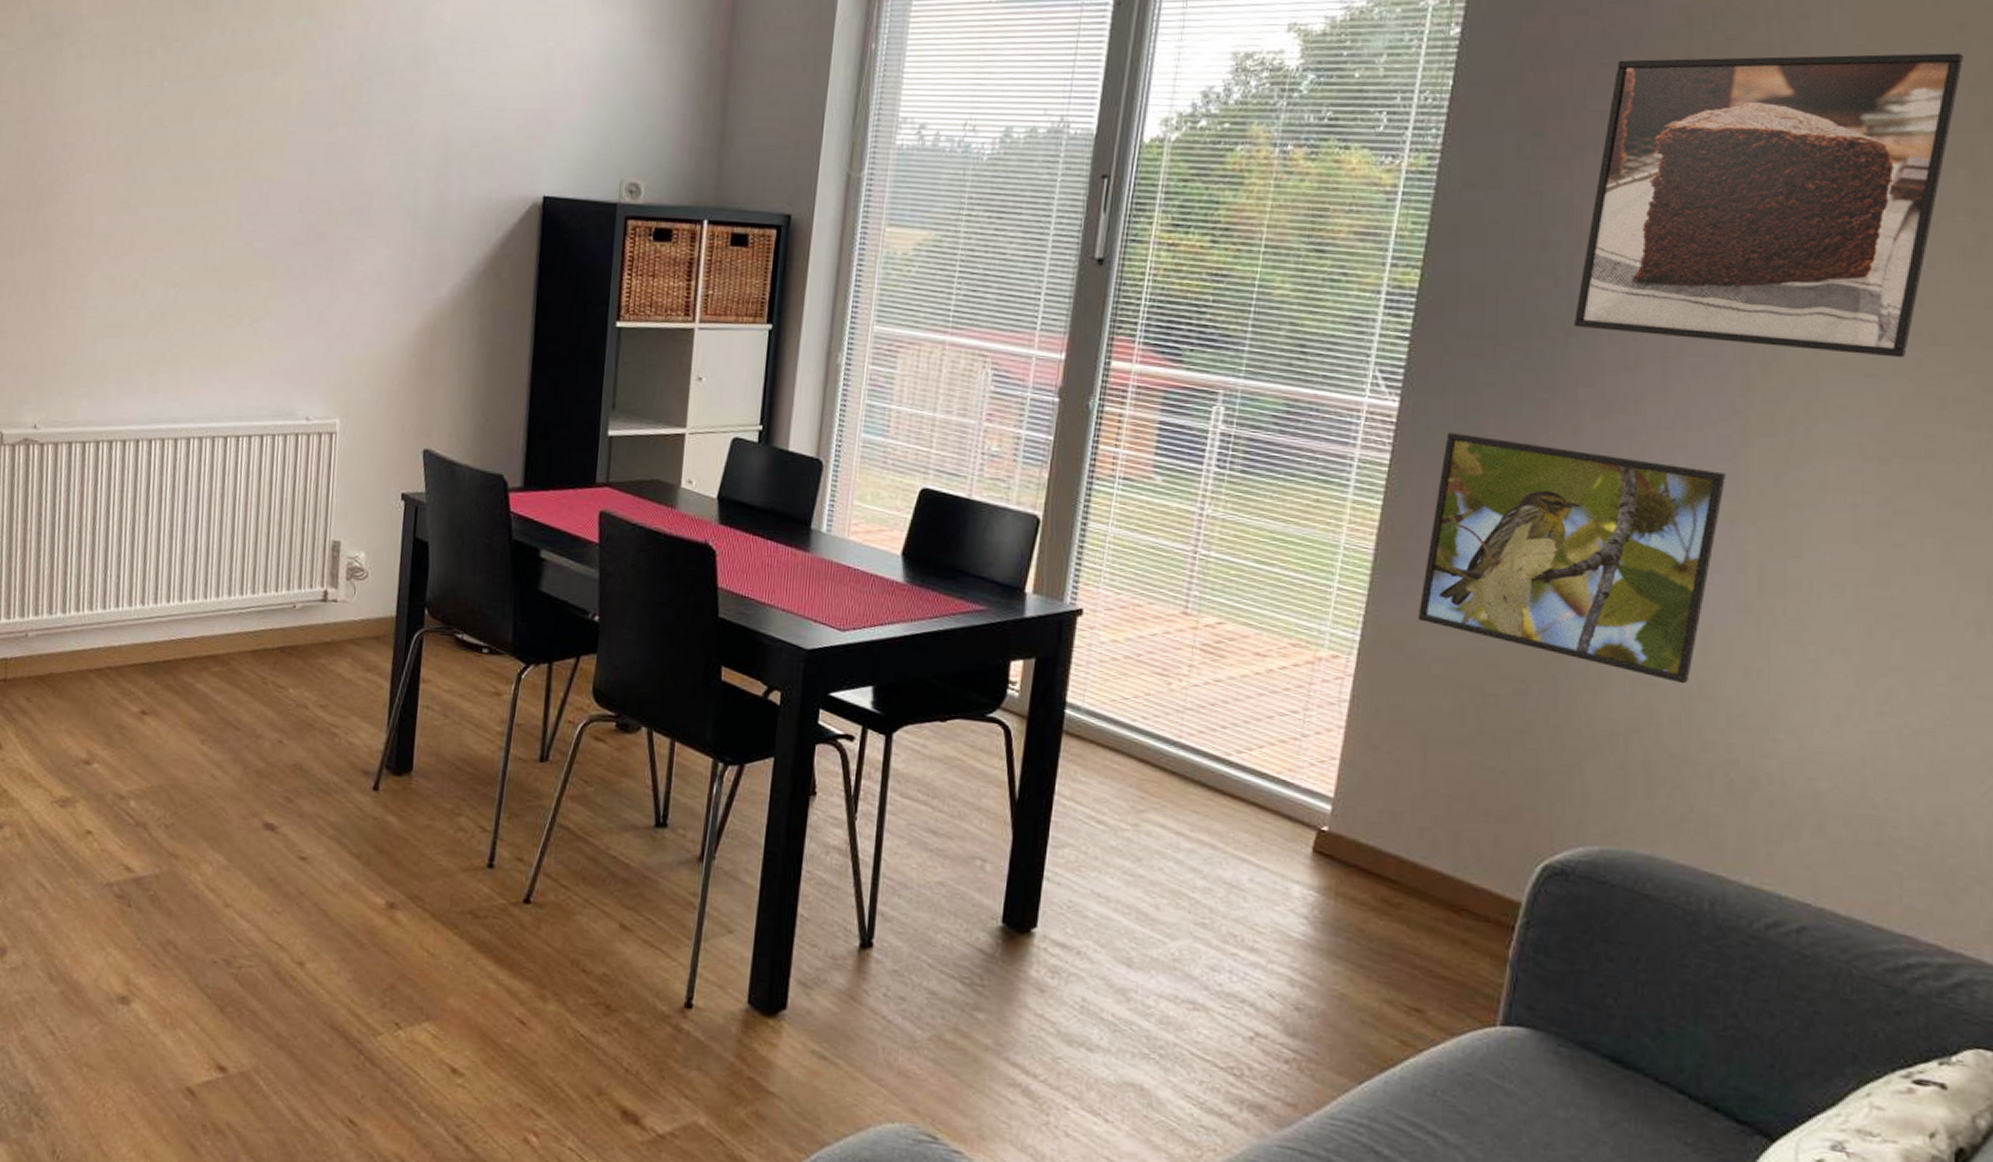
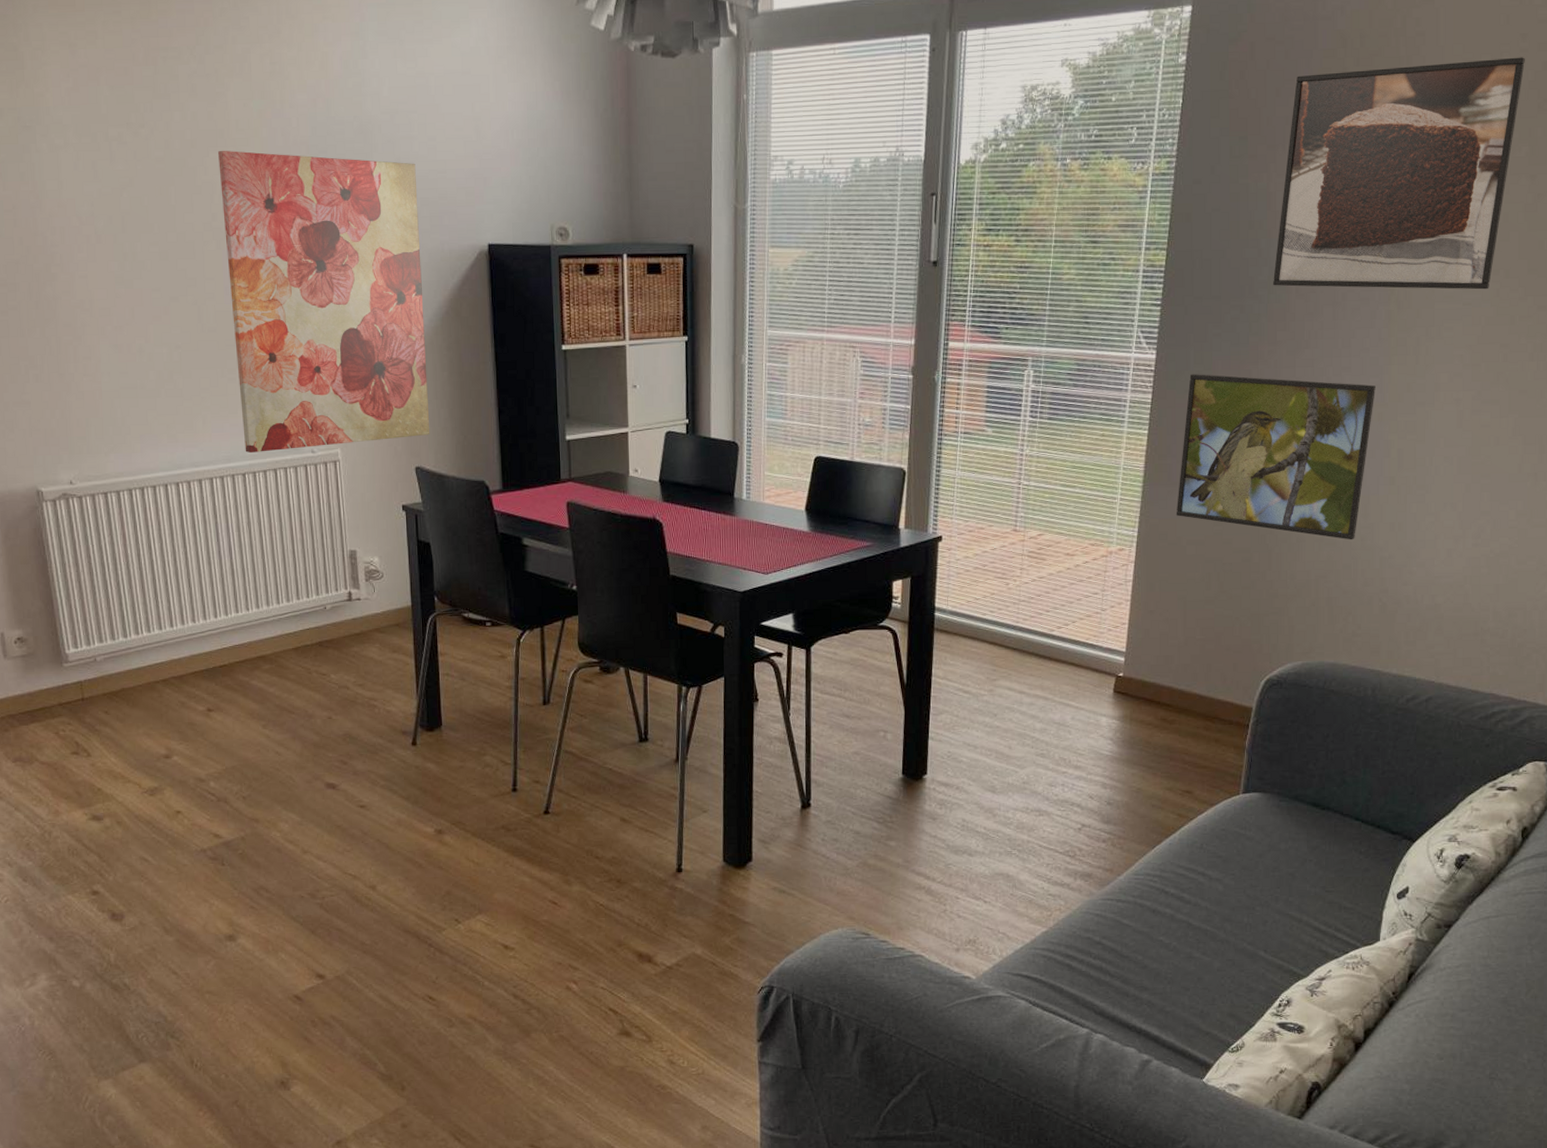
wall art: none [231,71,471,414] -> present [218,150,430,454]

